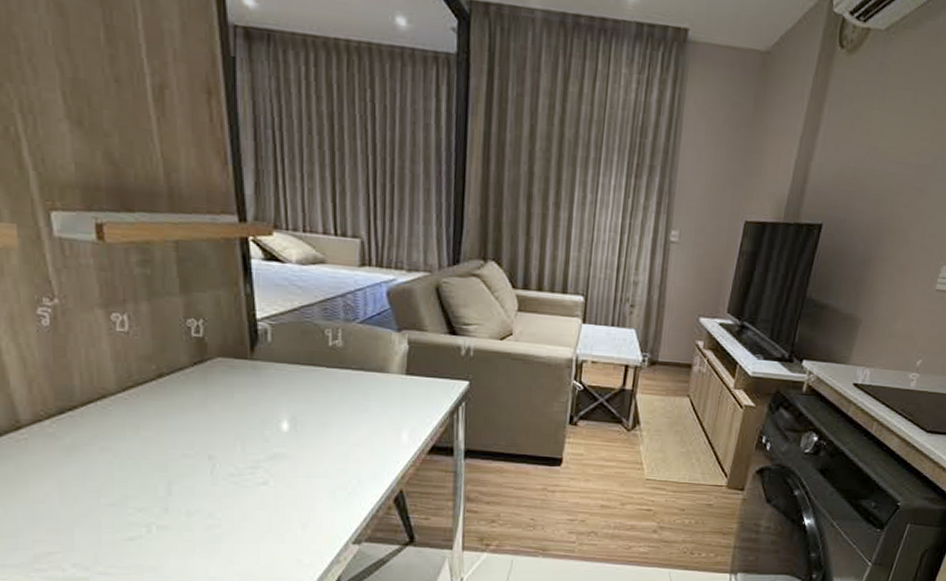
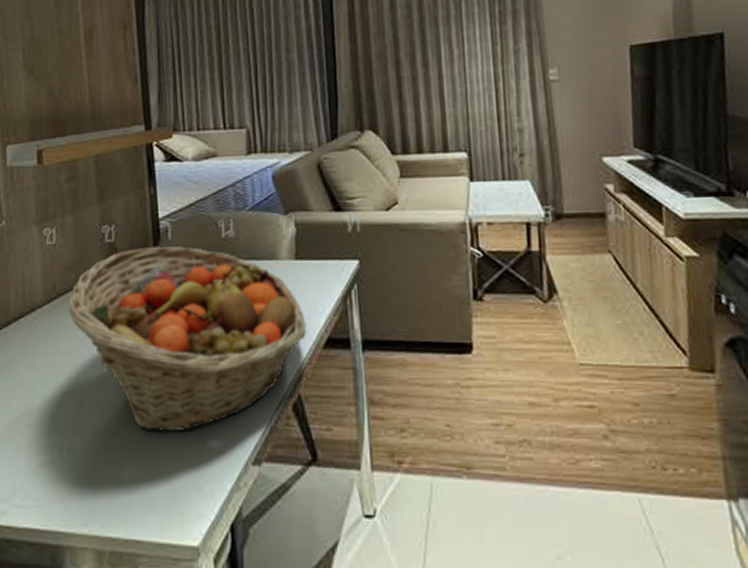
fruit basket: none [149,346,413,516] -> present [68,246,307,431]

